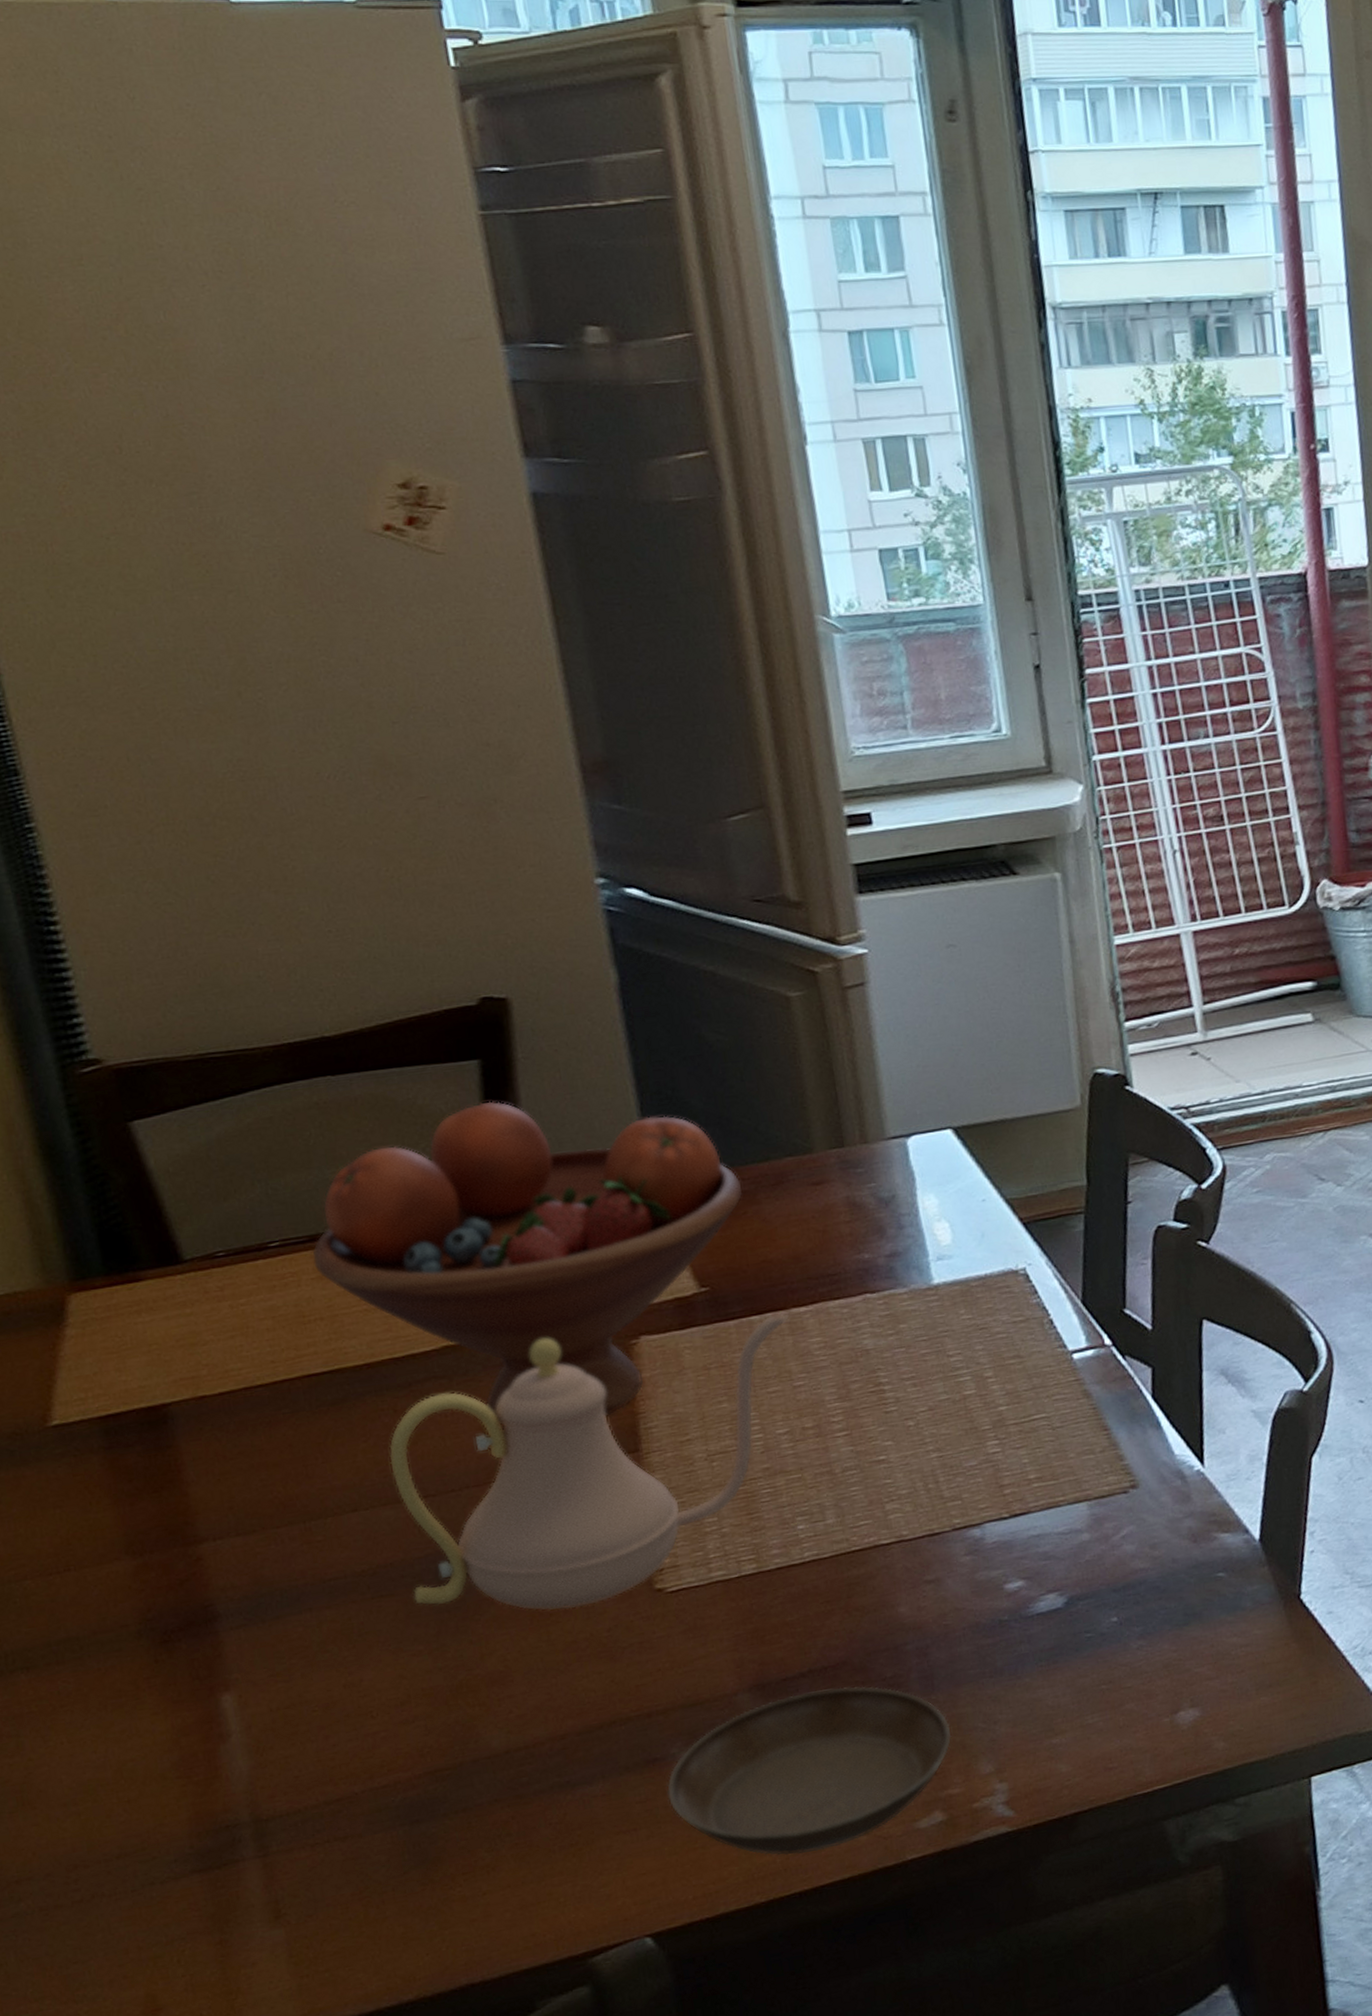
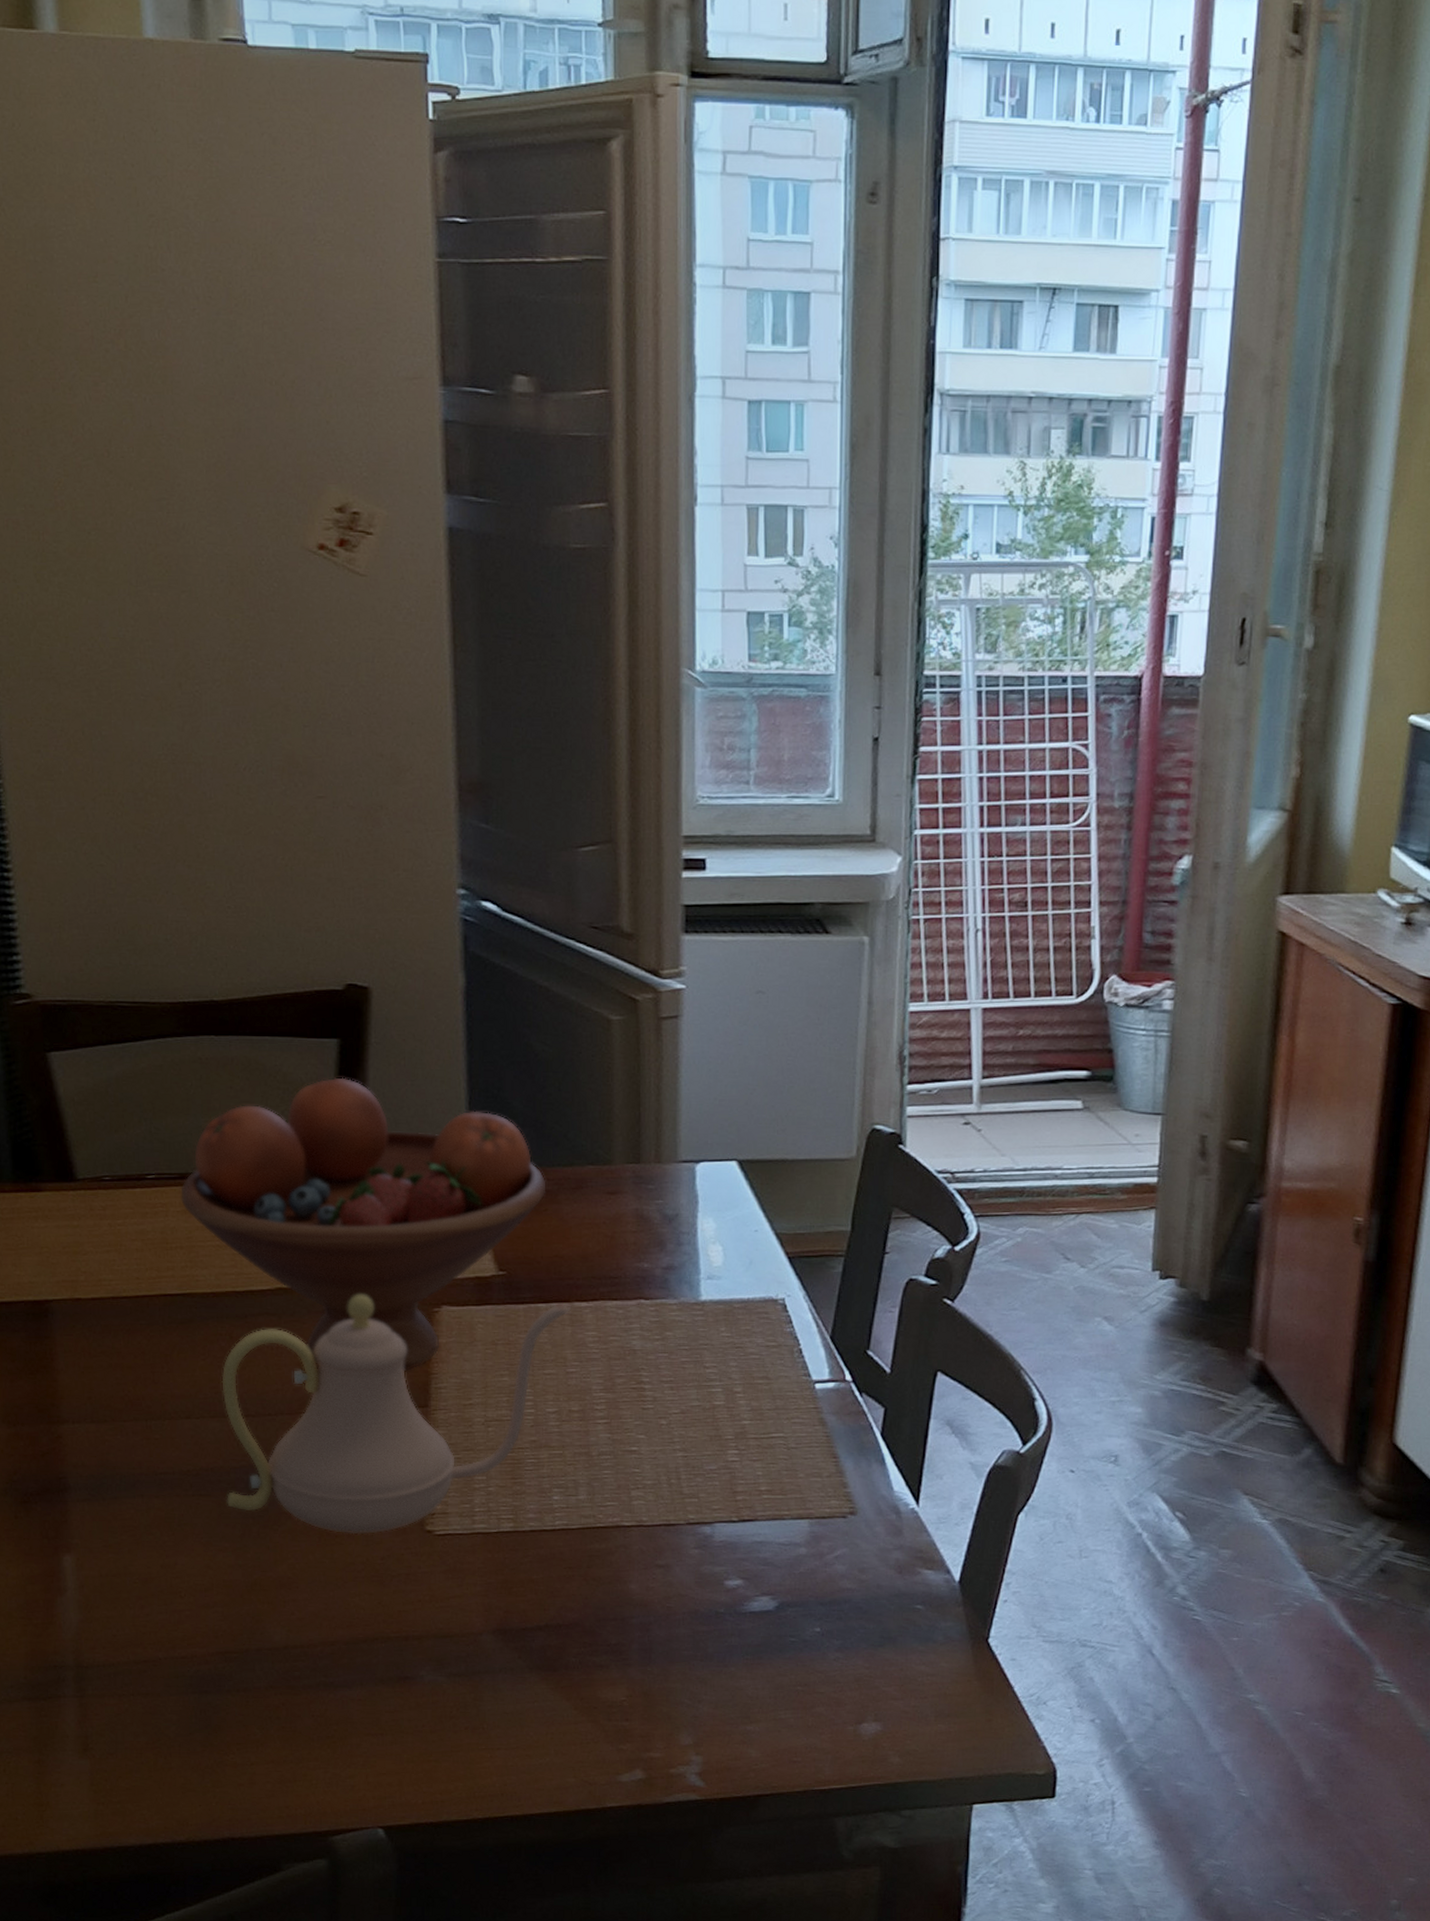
saucer: present [667,1686,952,1856] -> none [413,1644,660,1784]

